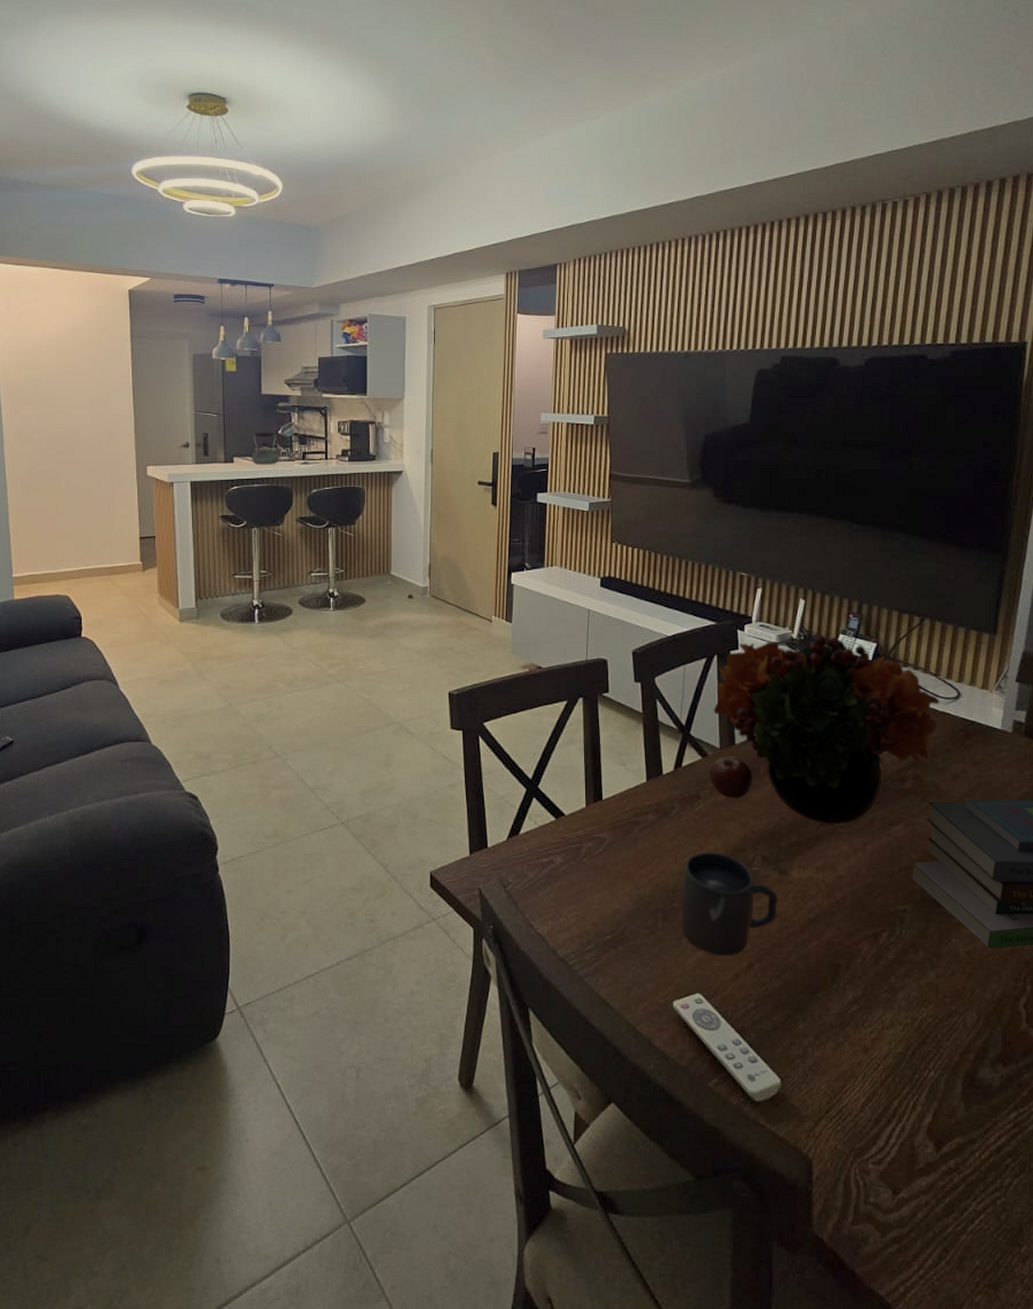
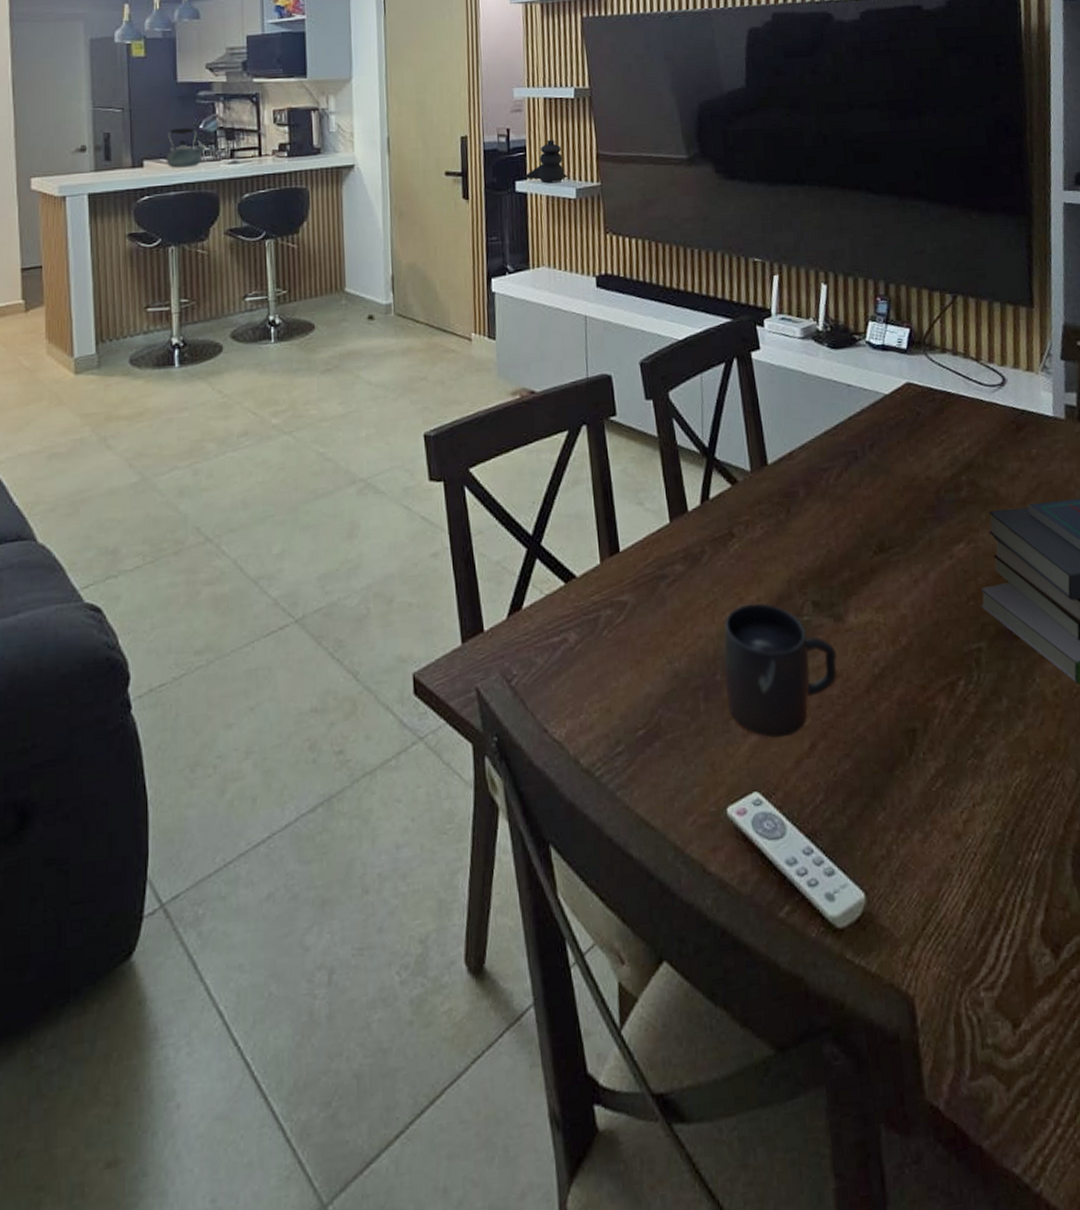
decorative vase: none [544,459,582,497] -> present [523,139,567,183]
fruit: present [710,755,753,798] -> none [741,479,793,533]
flower arrangement: present [713,634,940,824] -> none [738,323,987,552]

